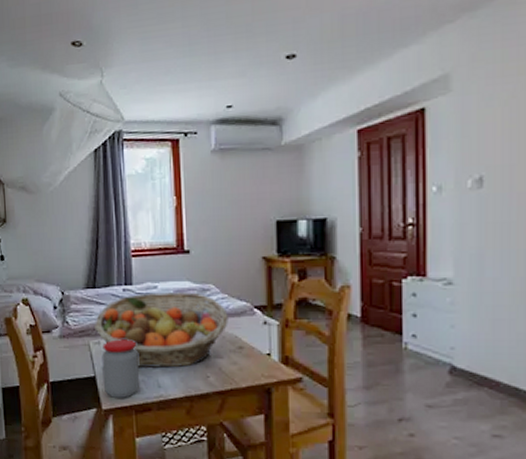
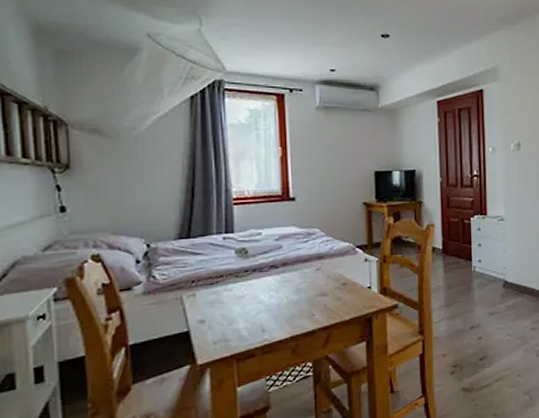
fruit basket: present [95,292,228,368] -> none [189,237,333,315]
jar: present [102,339,139,398] -> none [197,288,241,351]

